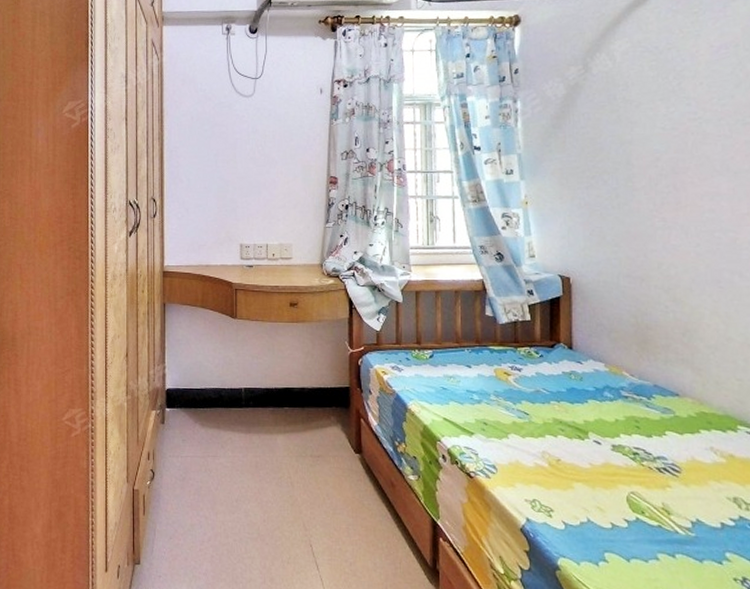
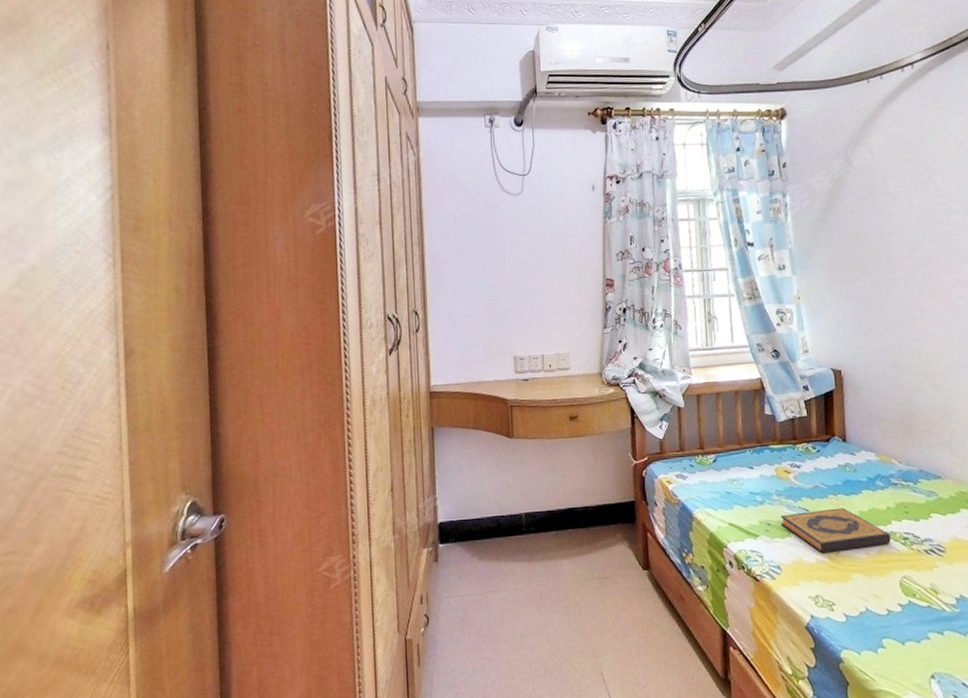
hardback book: none [498,414,618,458] -> present [780,507,891,553]

